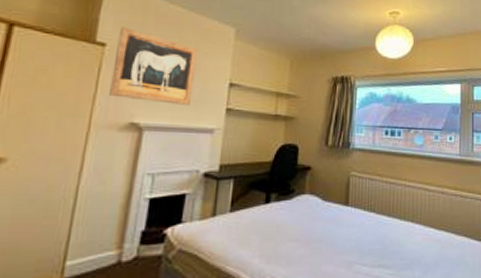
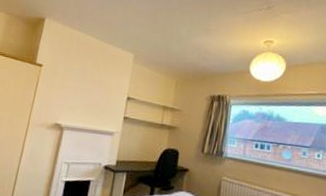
wall art: present [109,27,199,105] -> none [42,52,106,113]

